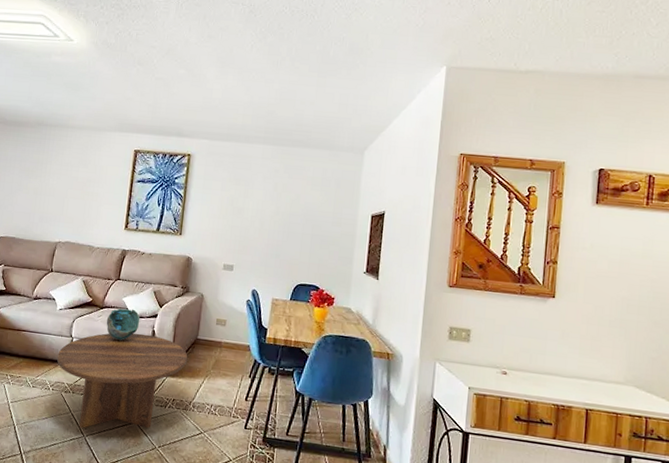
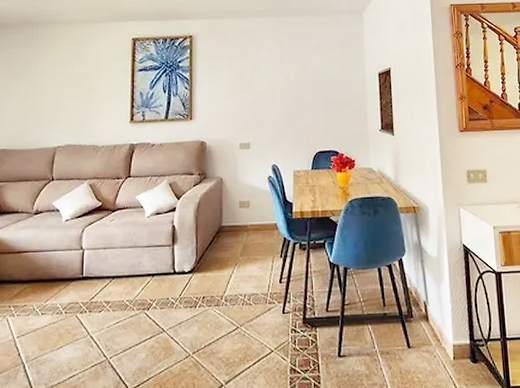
coffee table: present [56,333,188,429] -> none [67,231,214,351]
decorative bowl: present [106,308,140,340] -> none [120,206,157,243]

